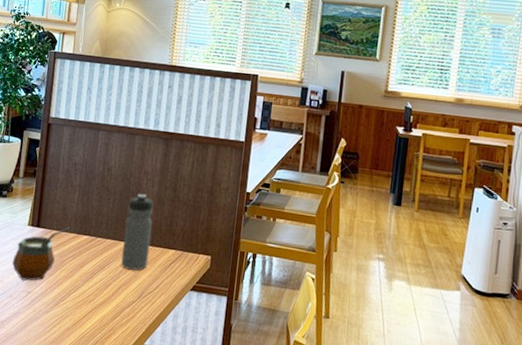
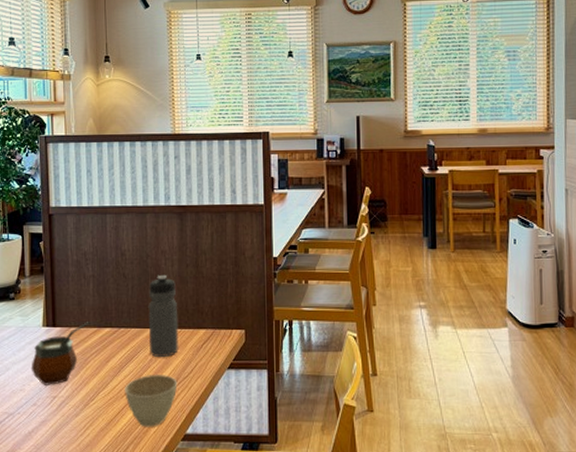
cup: none [93,284,143,334] -> present [125,375,178,427]

